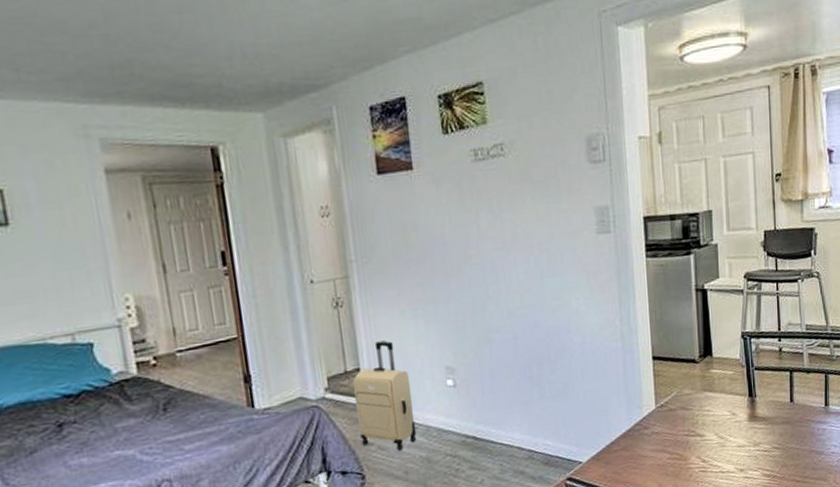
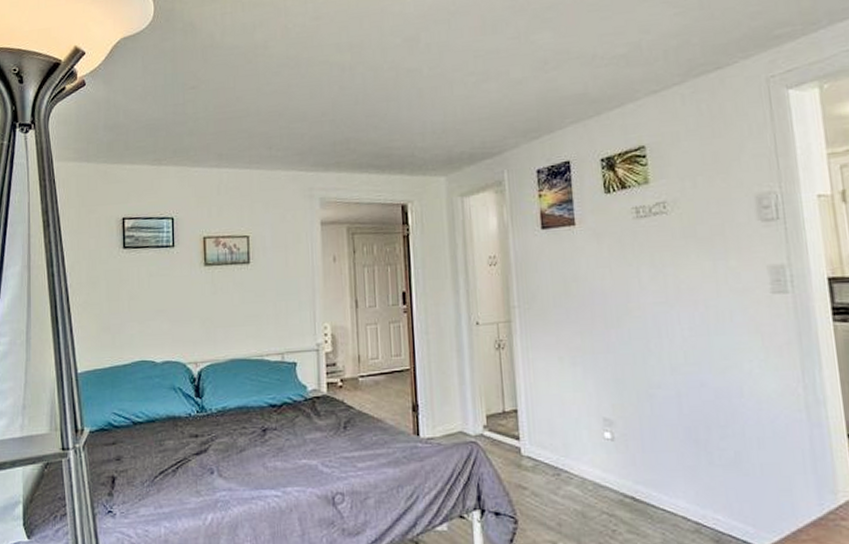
suitcase: present [353,340,417,451] -> none [510,385,572,500]

